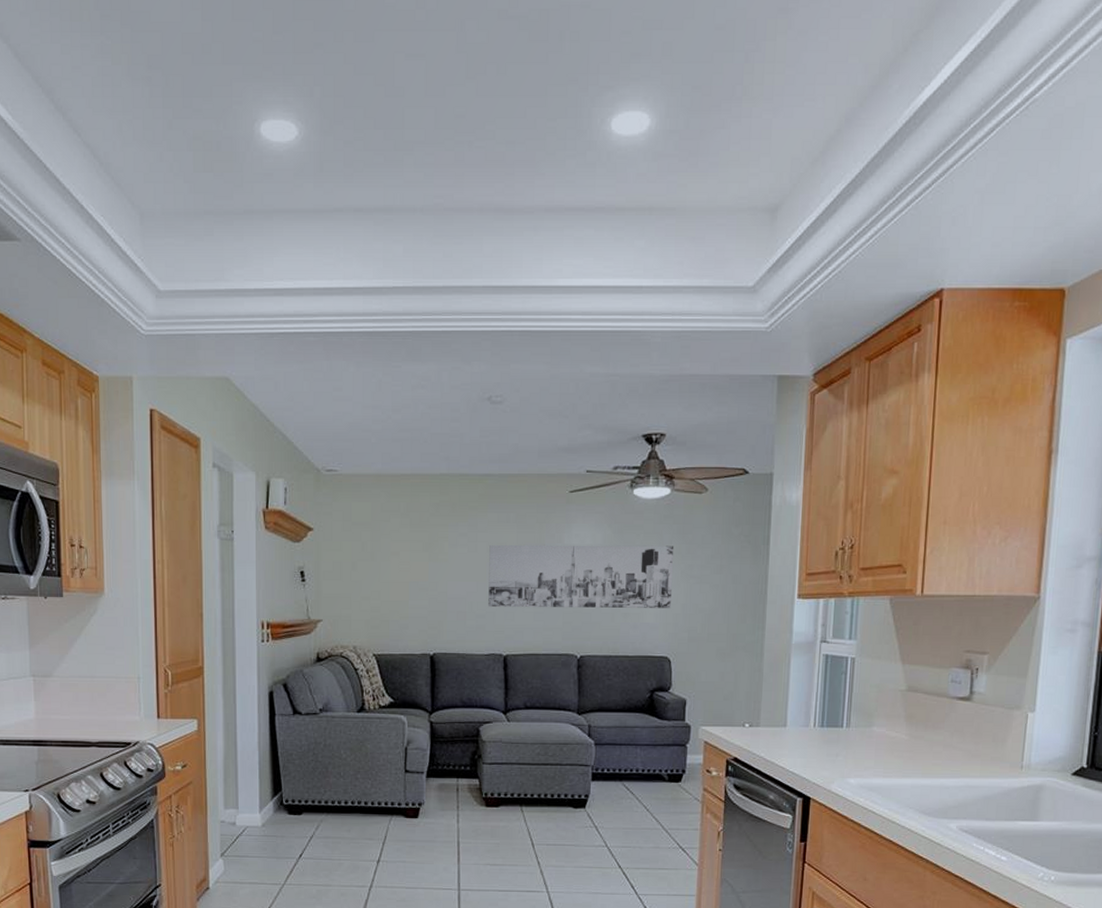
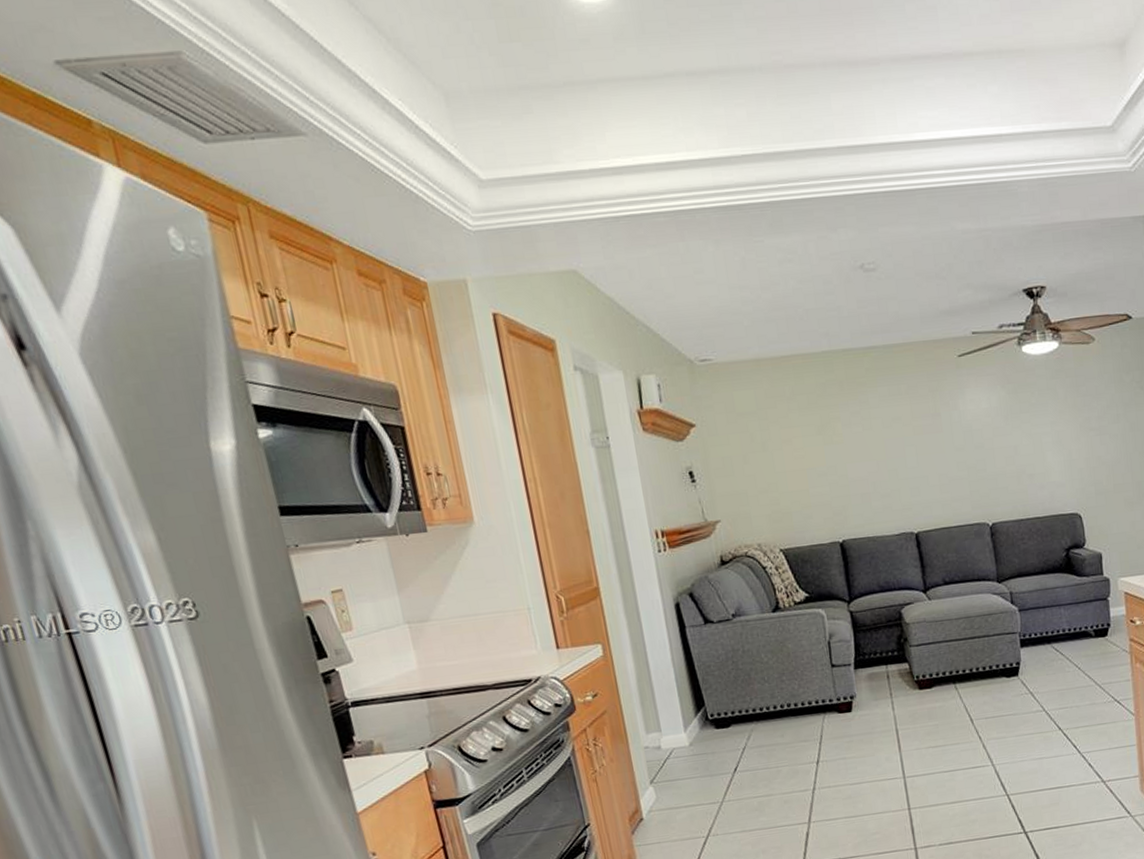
wall art: present [488,545,674,608] -> none [884,400,1074,486]

